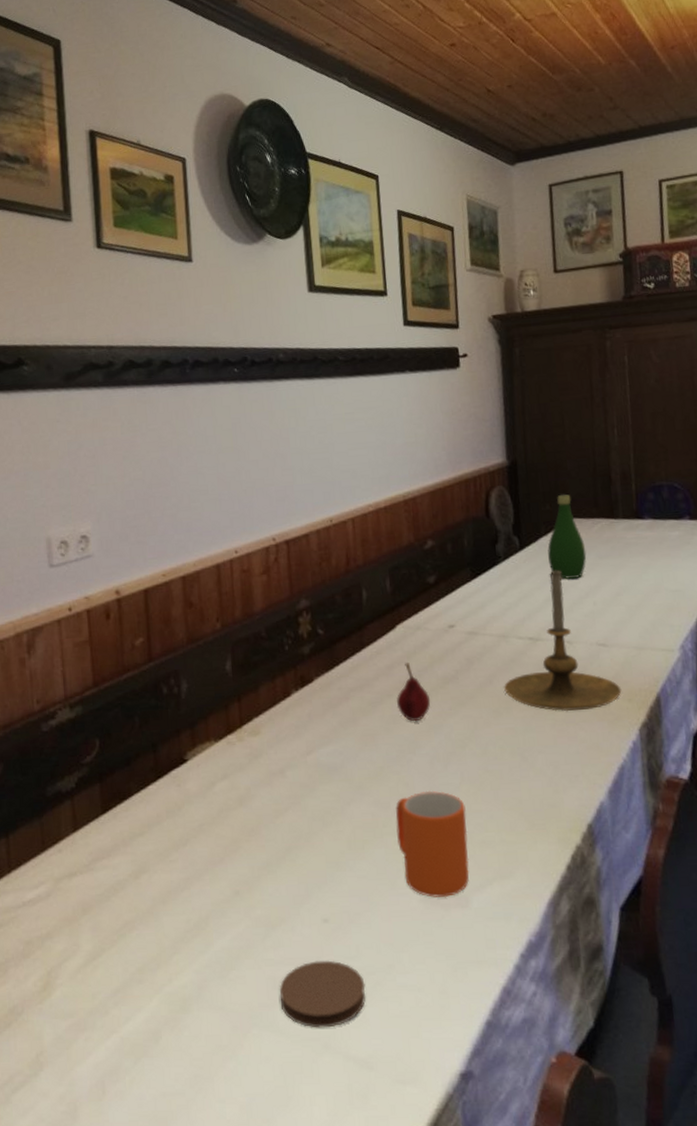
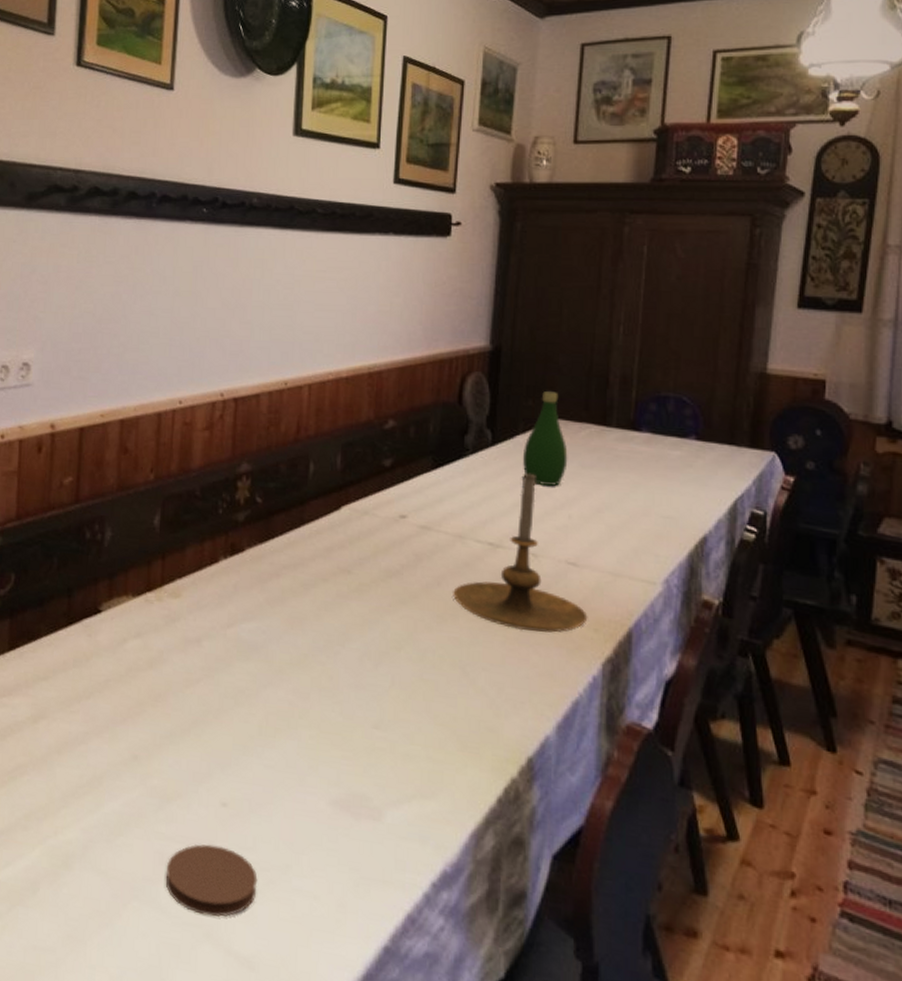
mug: present [395,790,470,898] -> none [313,688,392,807]
fruit: present [397,661,431,721] -> none [332,547,369,612]

